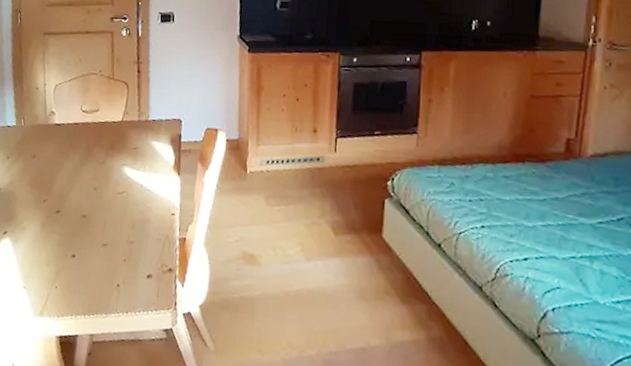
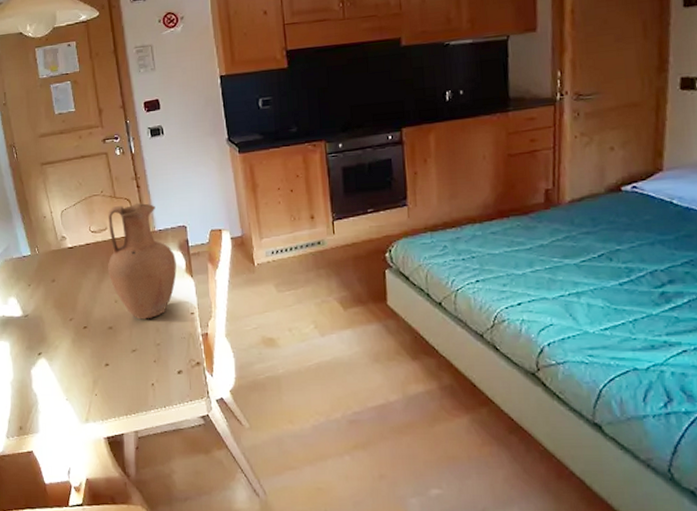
vase: none [92,87,165,213] -> present [108,202,177,320]

